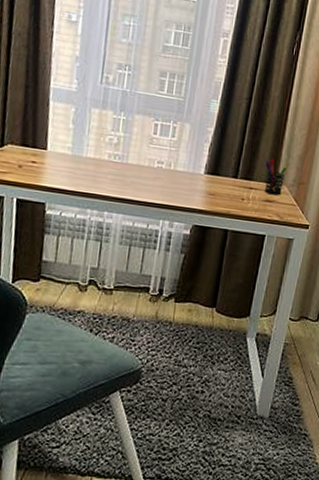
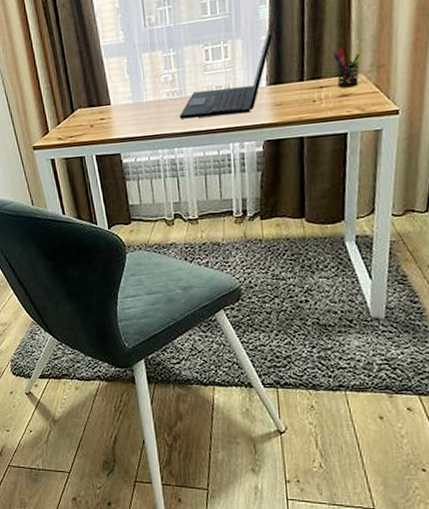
laptop: none [116,117,220,195] -> present [179,21,273,119]

